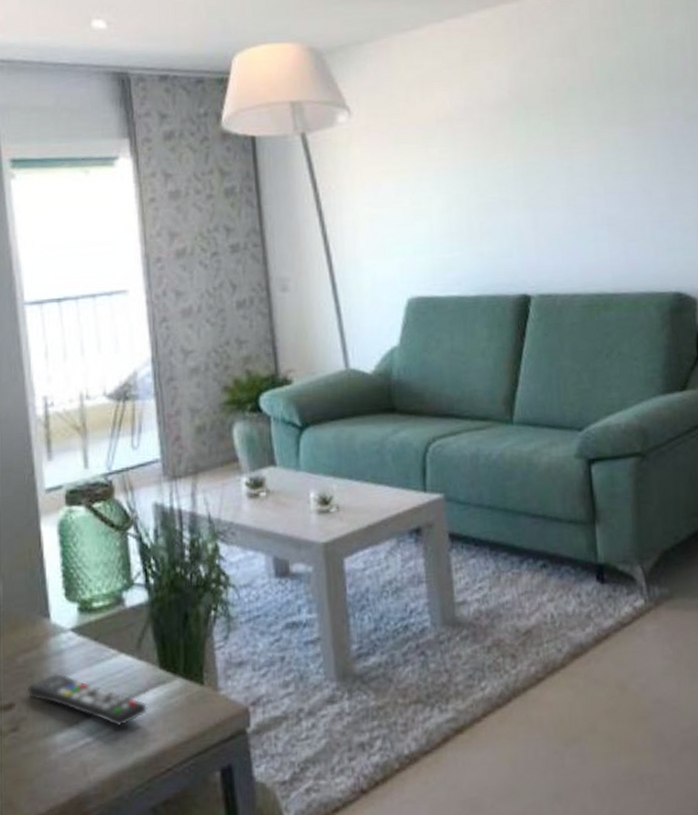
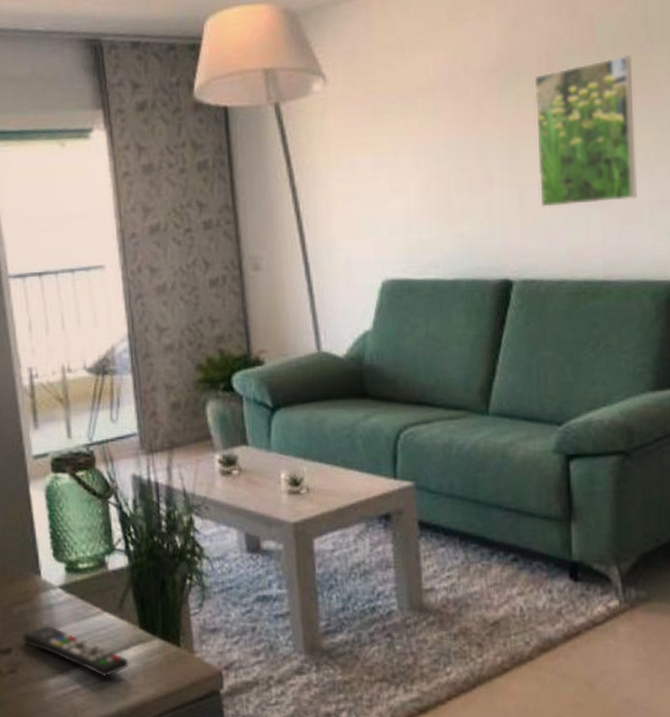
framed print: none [543,92,638,227] -> present [534,55,637,207]

